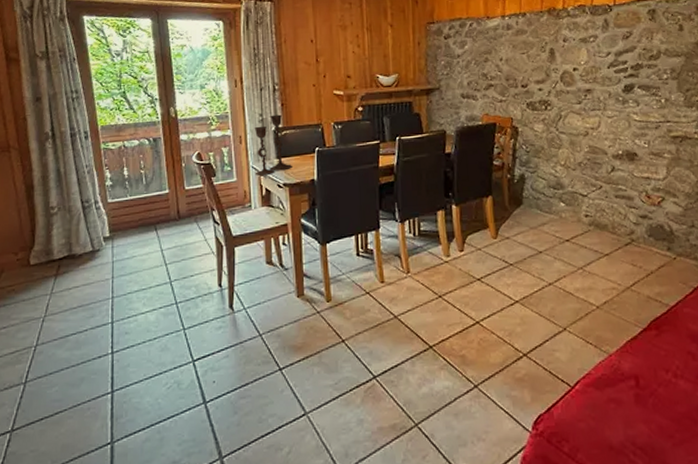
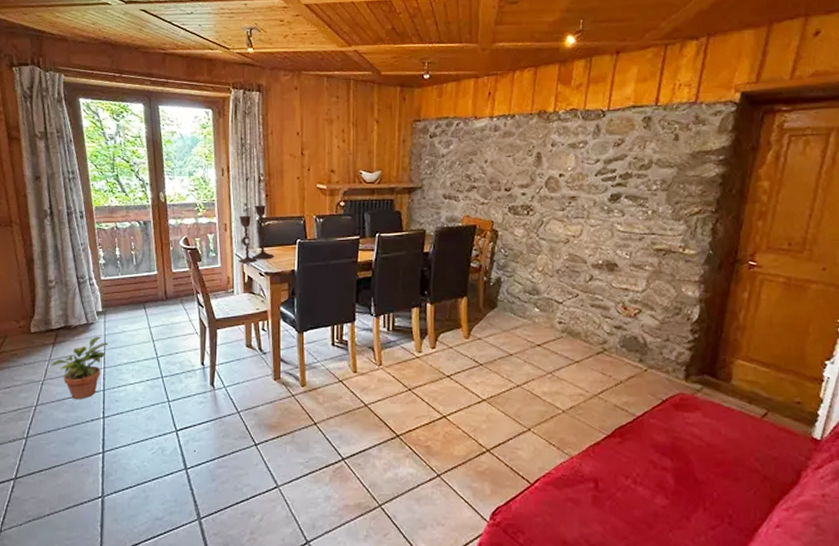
potted plant: none [53,263,116,336] -> present [51,336,108,400]

